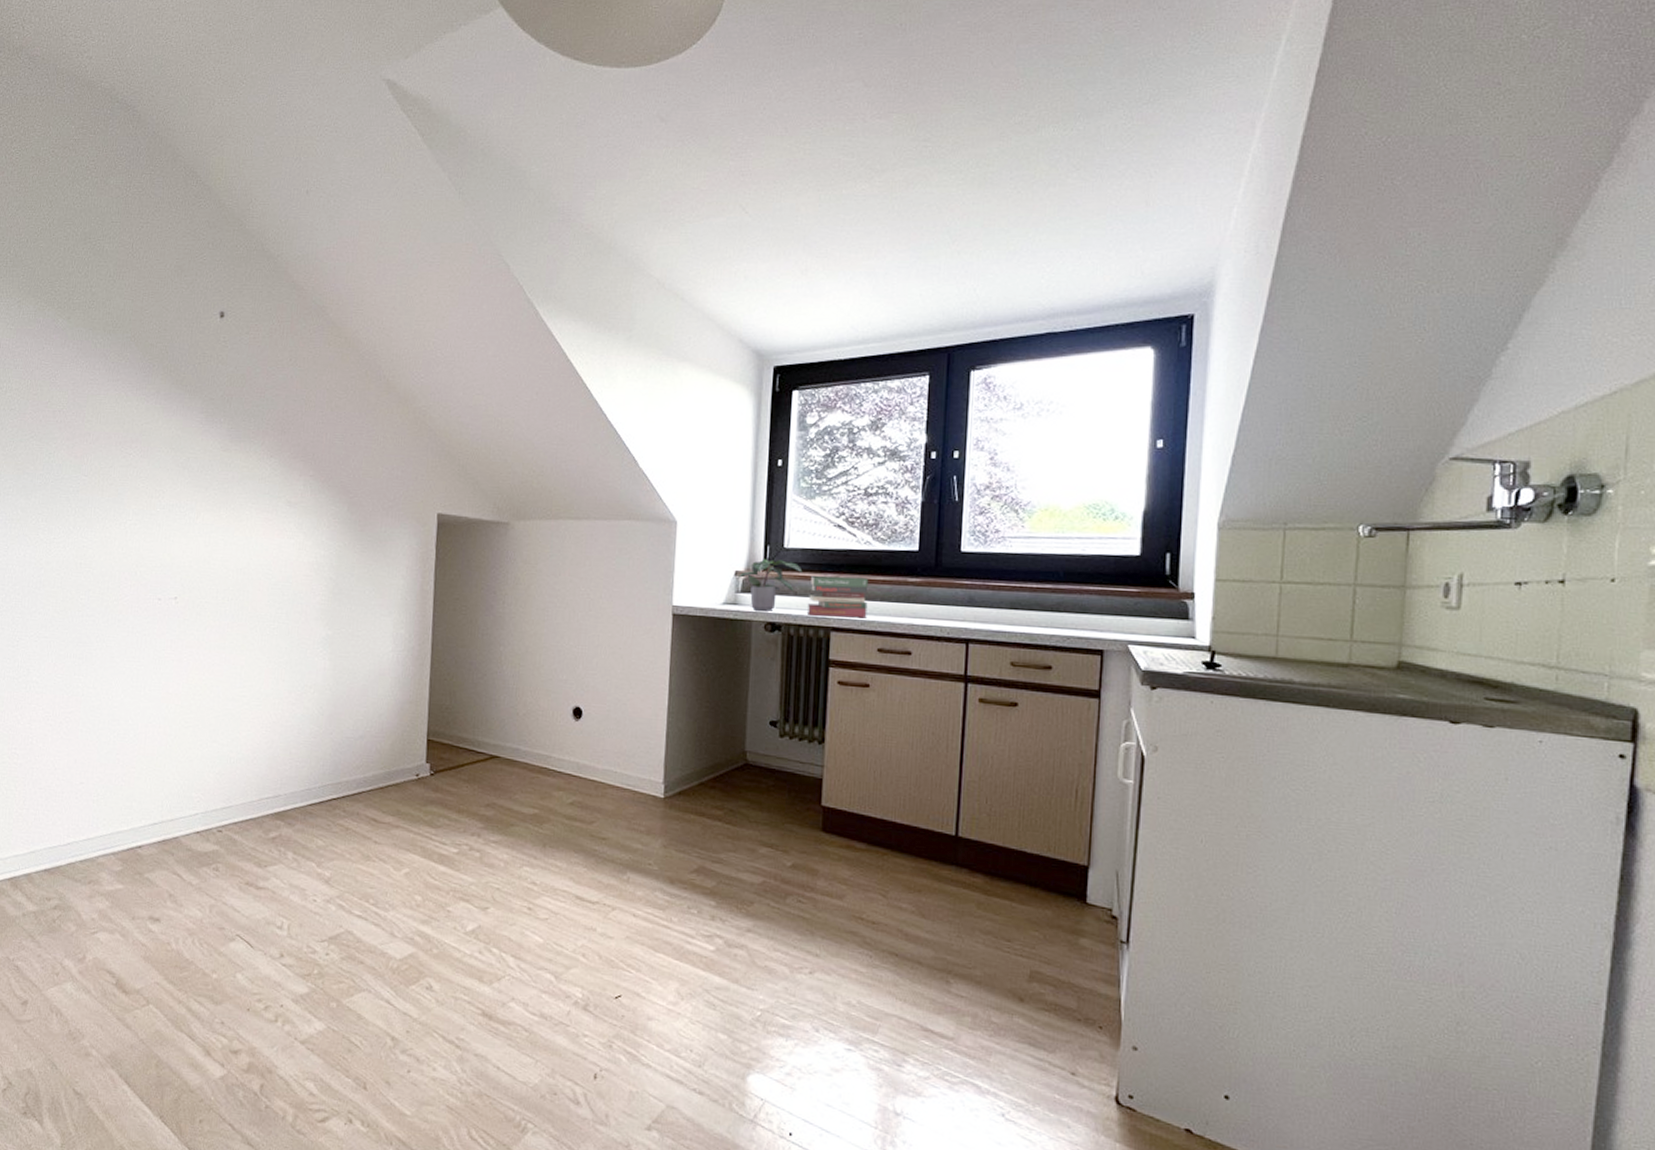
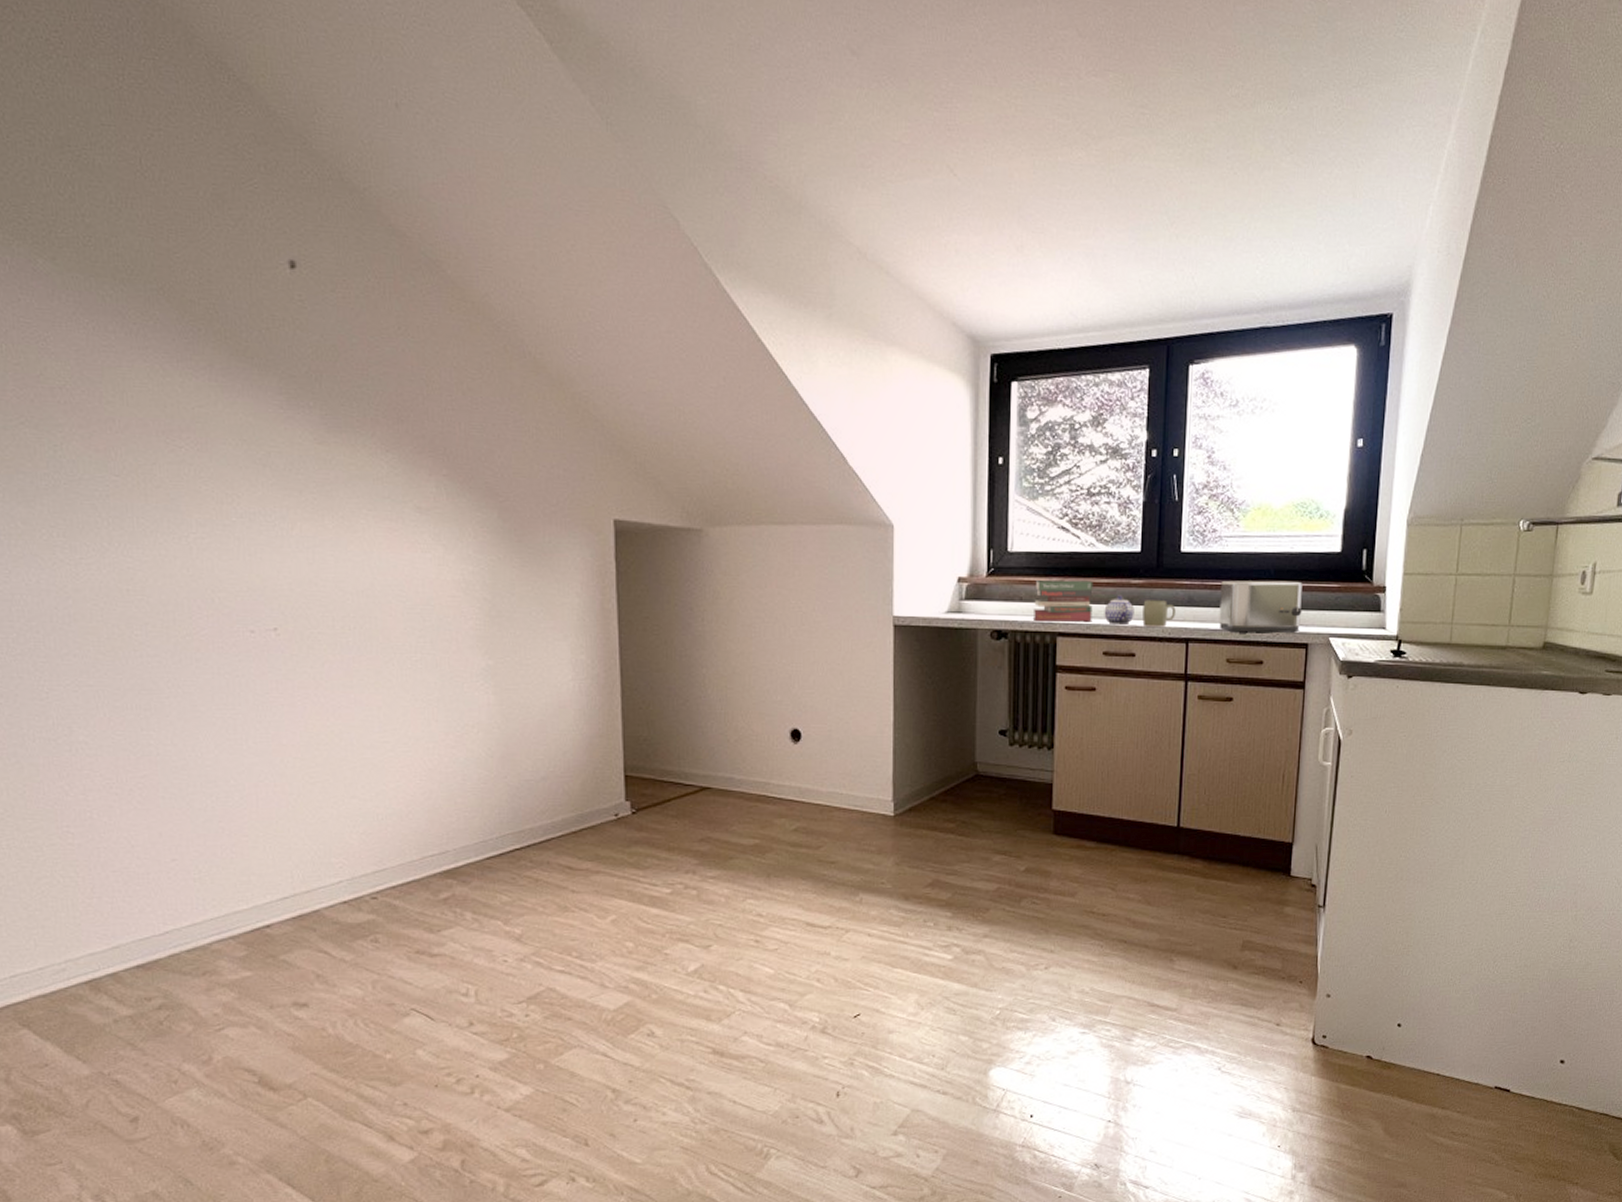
potted plant: present [737,559,803,611] -> none [960,564,1028,618]
teapot: none [879,592,911,624] -> present [1104,595,1134,626]
mug: none [919,598,955,627] -> present [1142,600,1176,628]
toaster: none [1002,581,1096,638] -> present [1219,580,1302,633]

